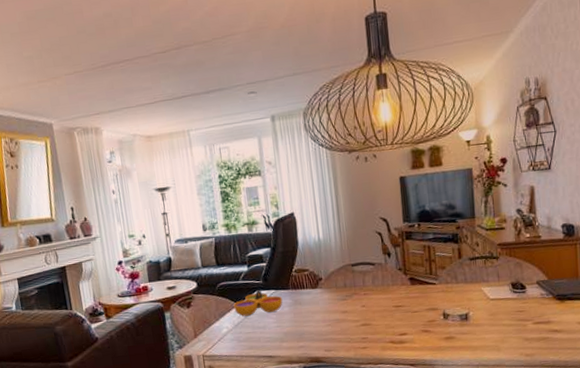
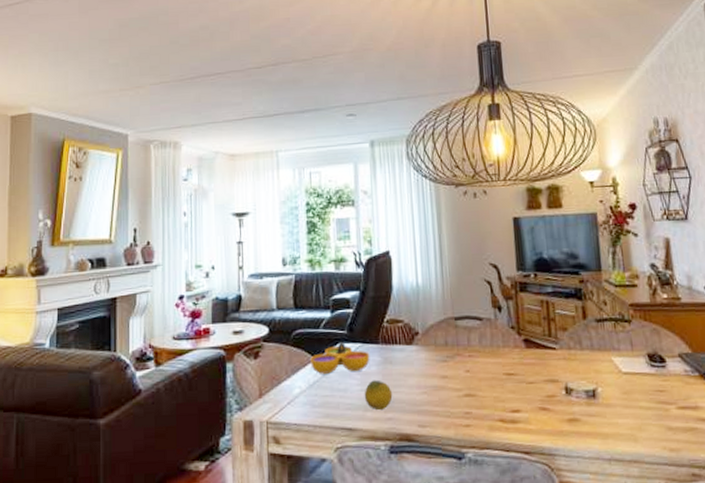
fruit: none [279,317,303,341] -> present [364,379,393,410]

